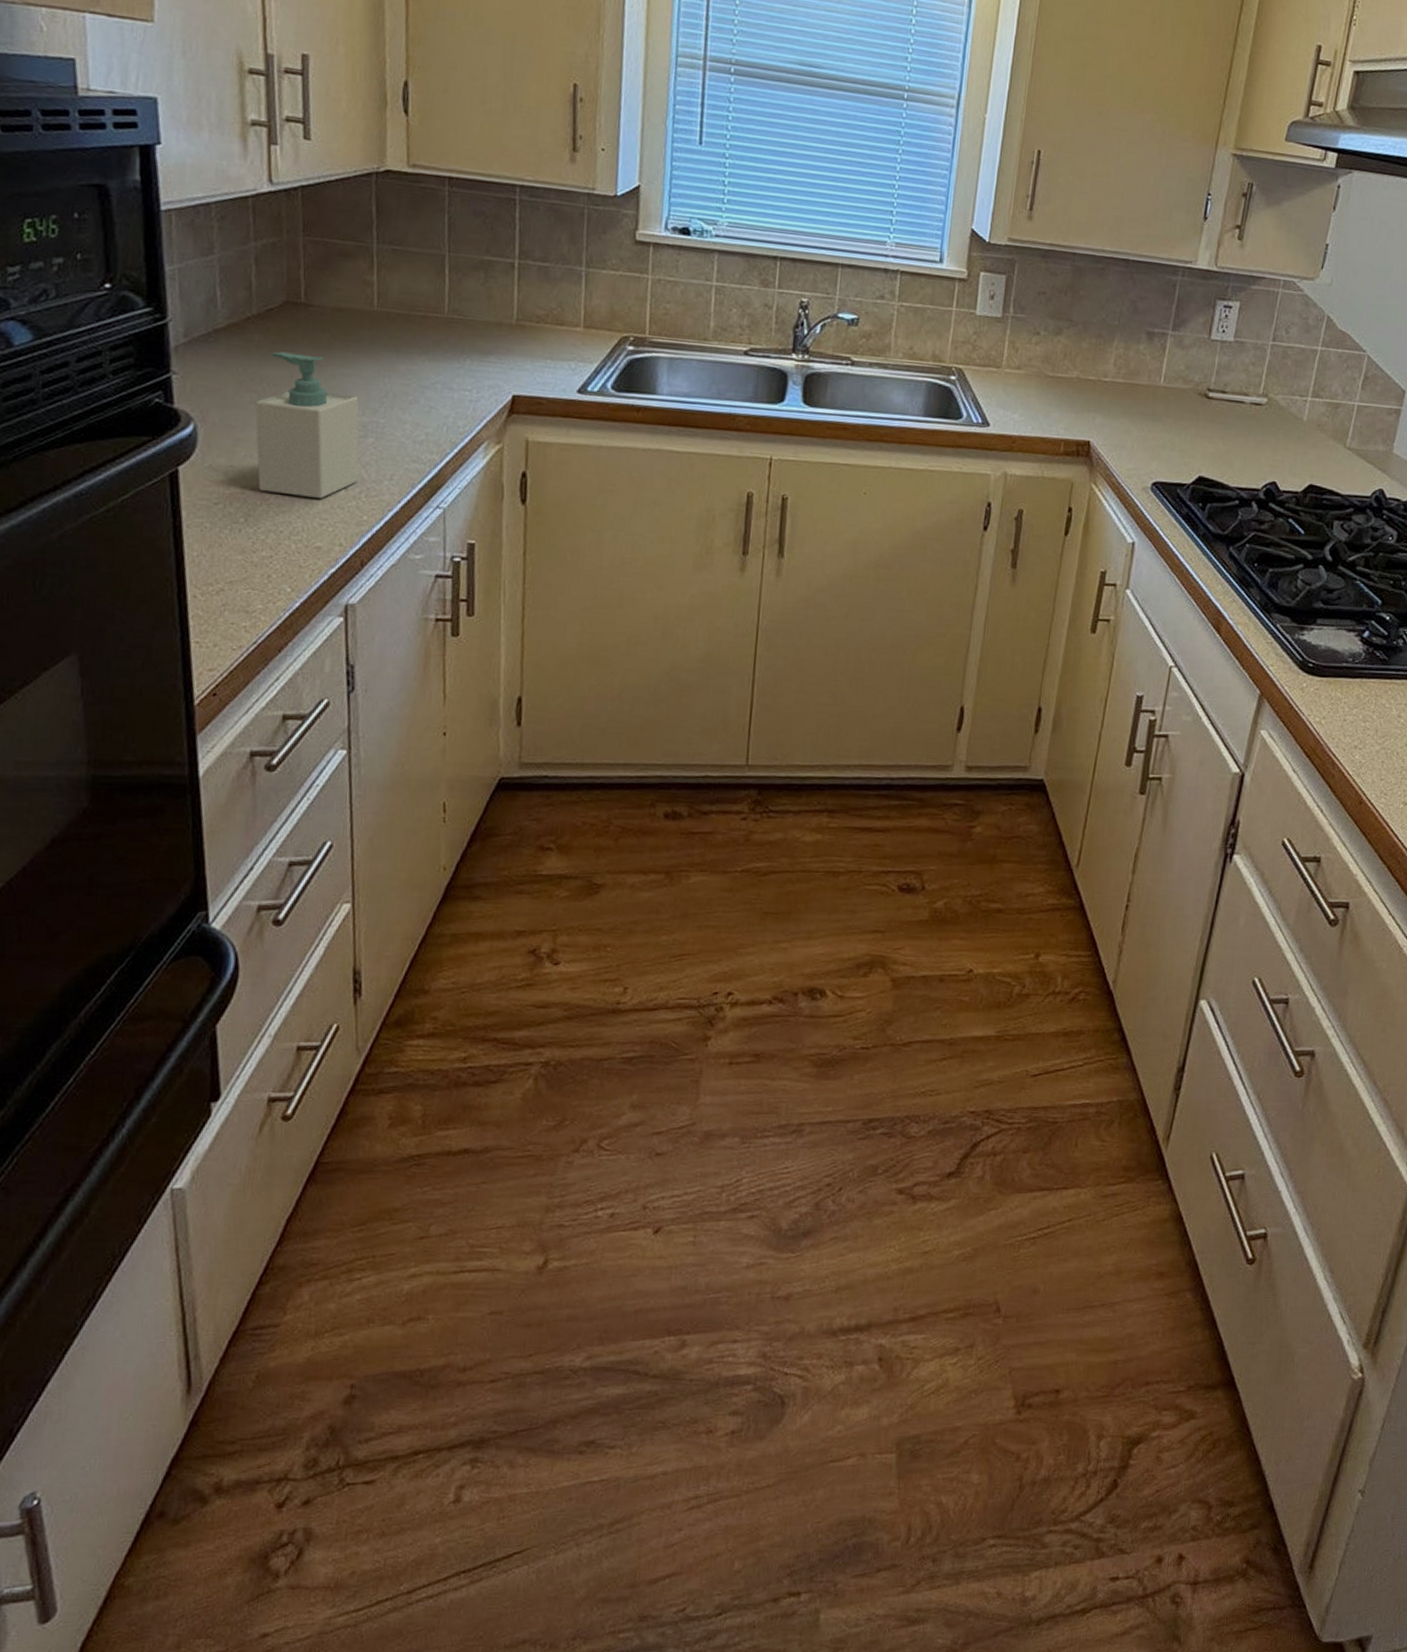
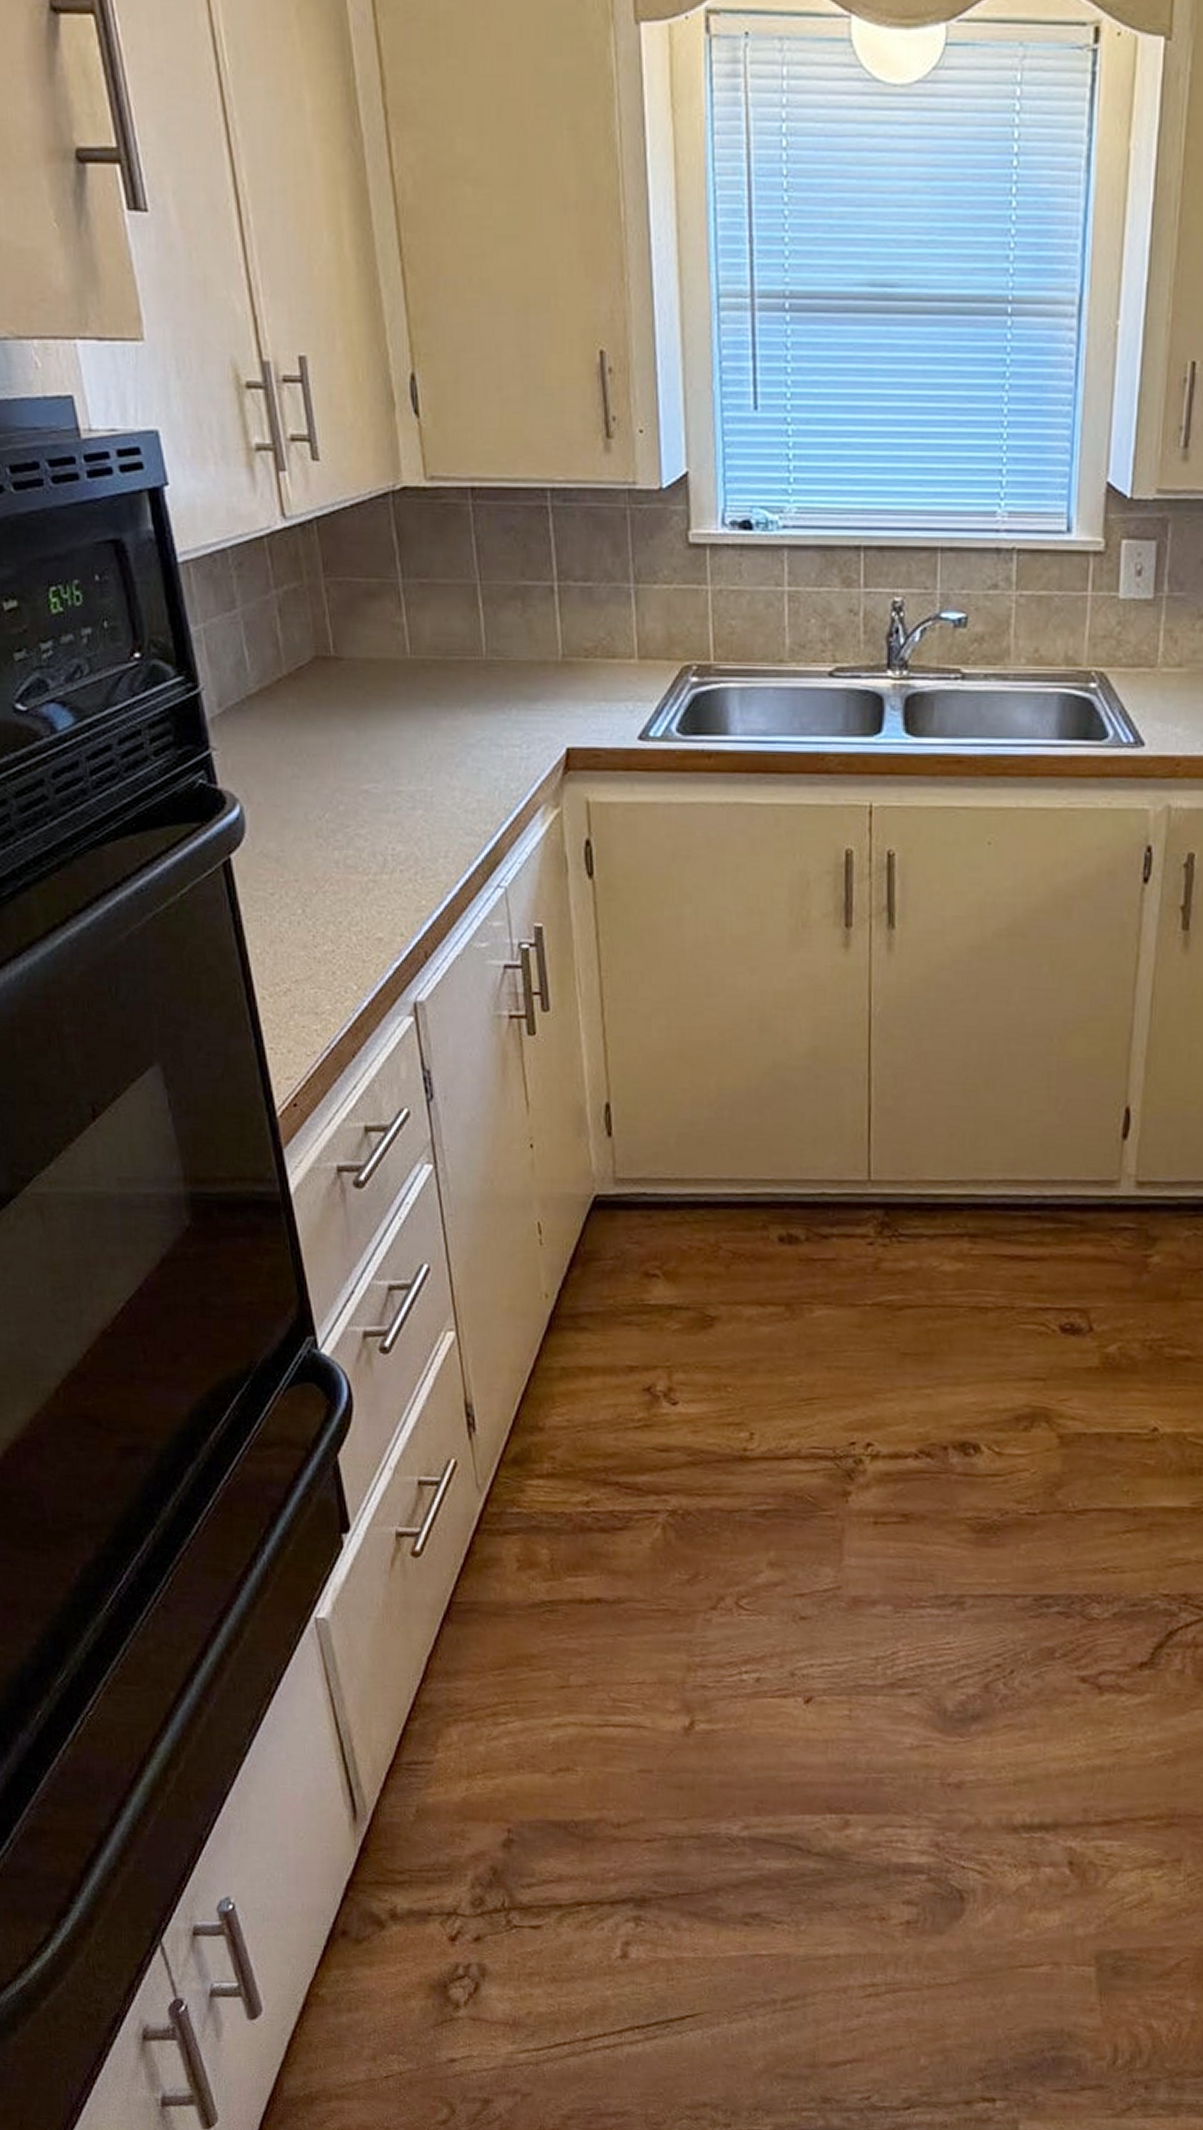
soap bottle: present [255,351,360,498] -> none [297,716,413,882]

